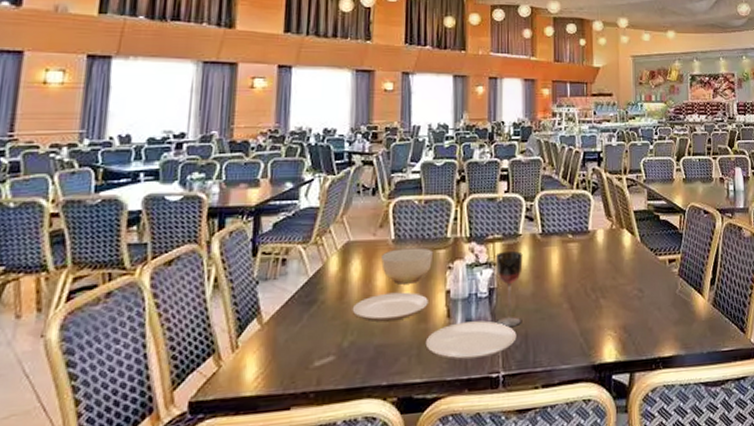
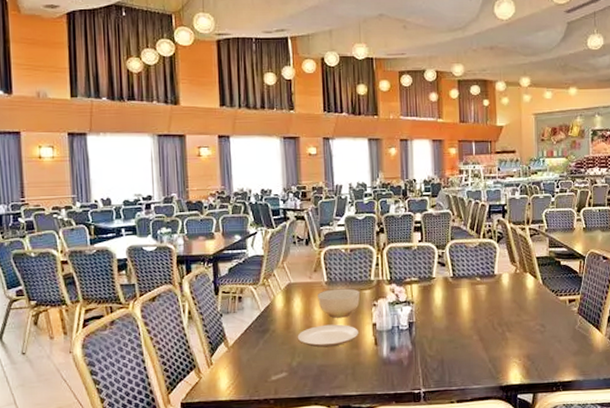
plate: present [425,320,517,360] -> none [358,348,434,379]
wineglass: present [495,250,523,328] -> none [413,291,438,354]

